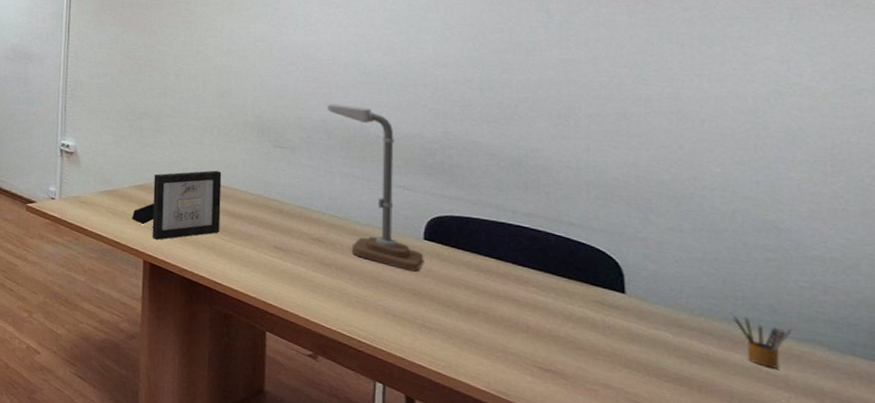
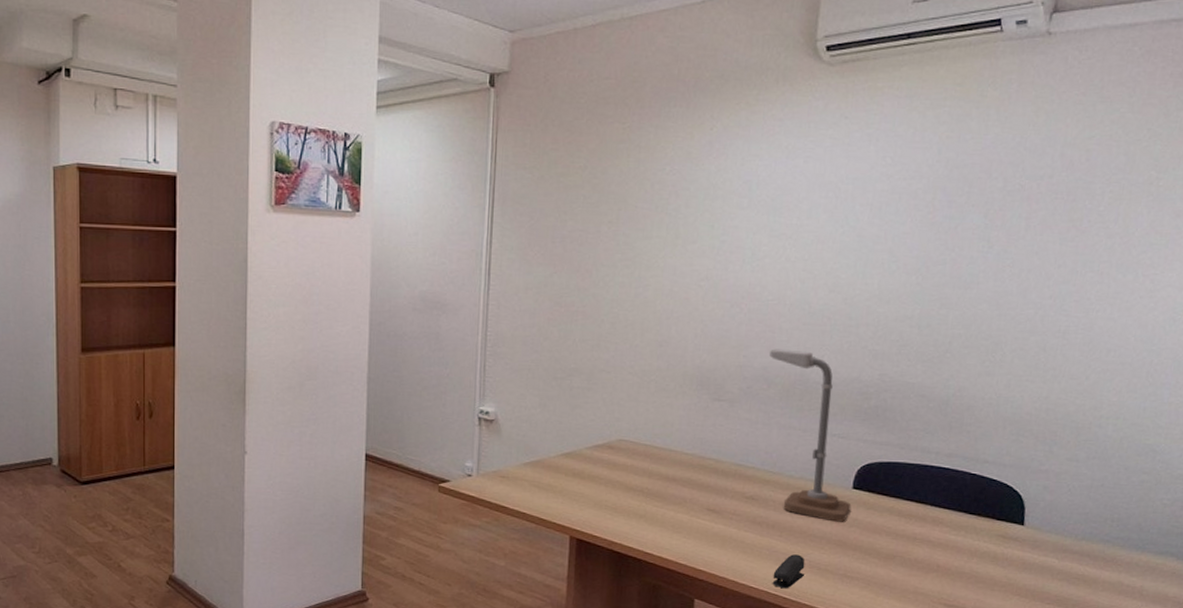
picture frame: present [132,170,222,240] -> none [558,430,657,512]
stapler: none [345,298,380,333] -> present [772,554,805,589]
pencil box: present [733,316,792,369] -> none [1108,536,1152,581]

